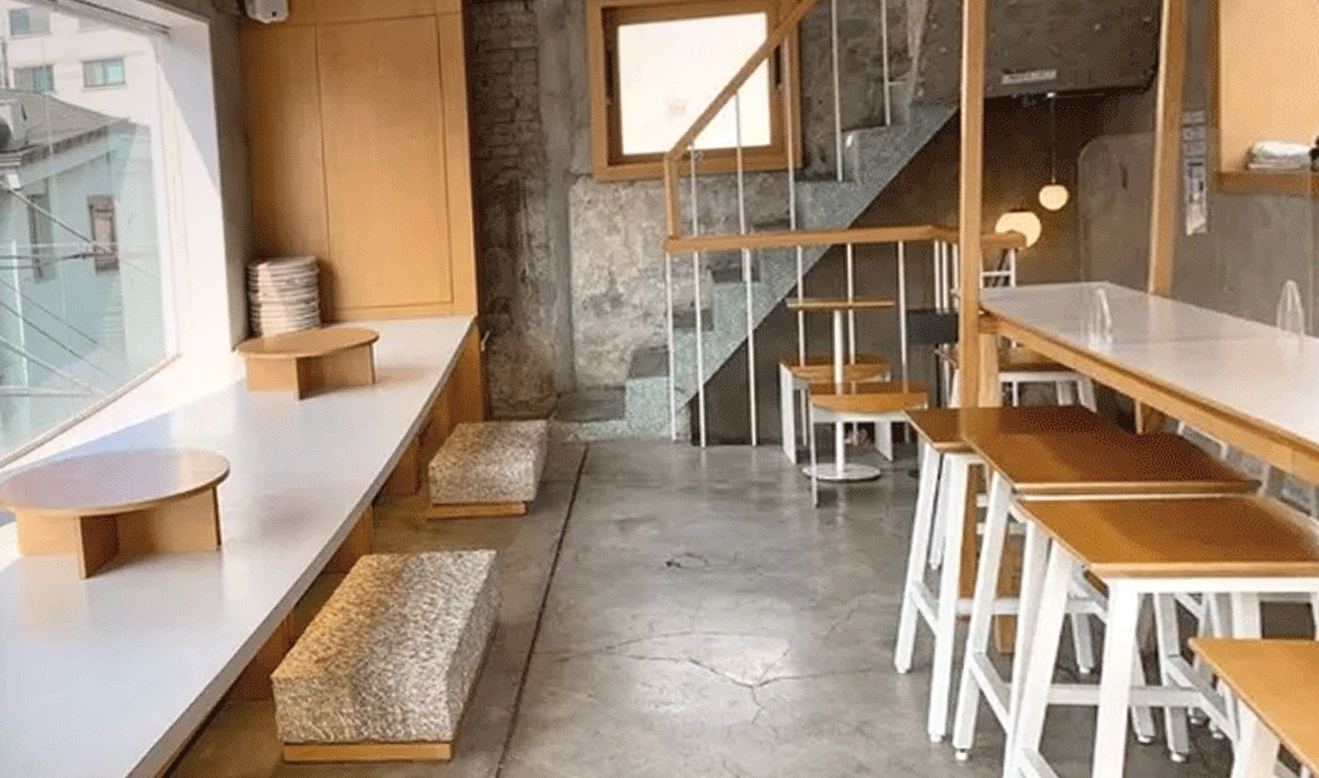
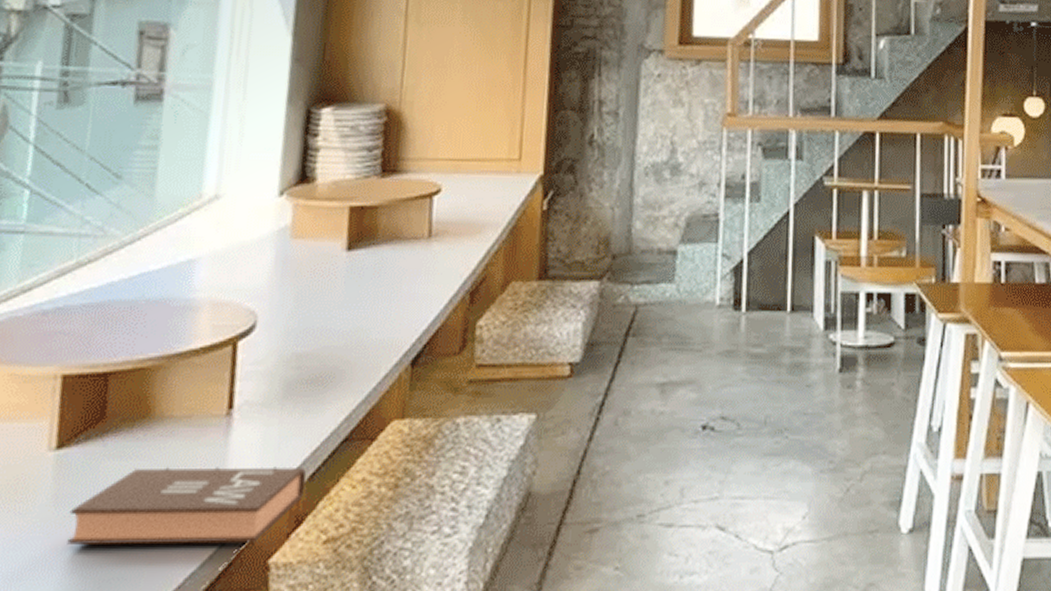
book: none [105,595,293,660] -> present [67,466,307,545]

